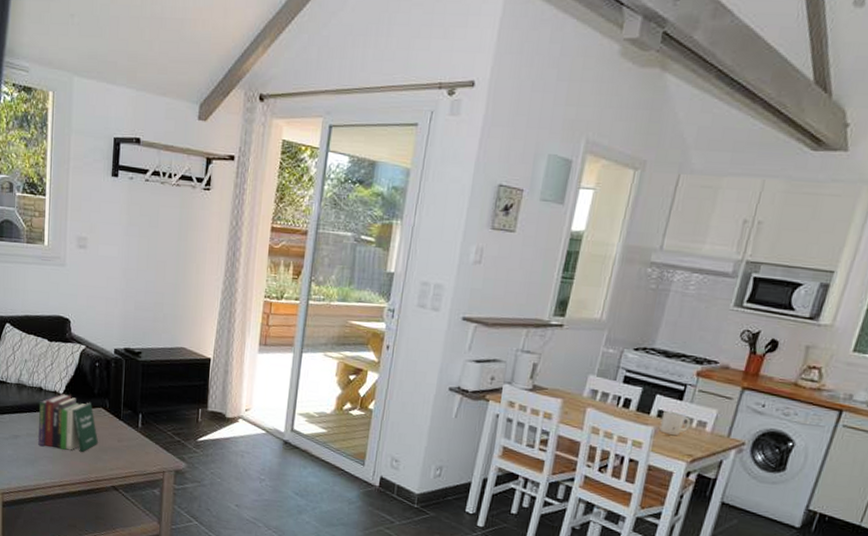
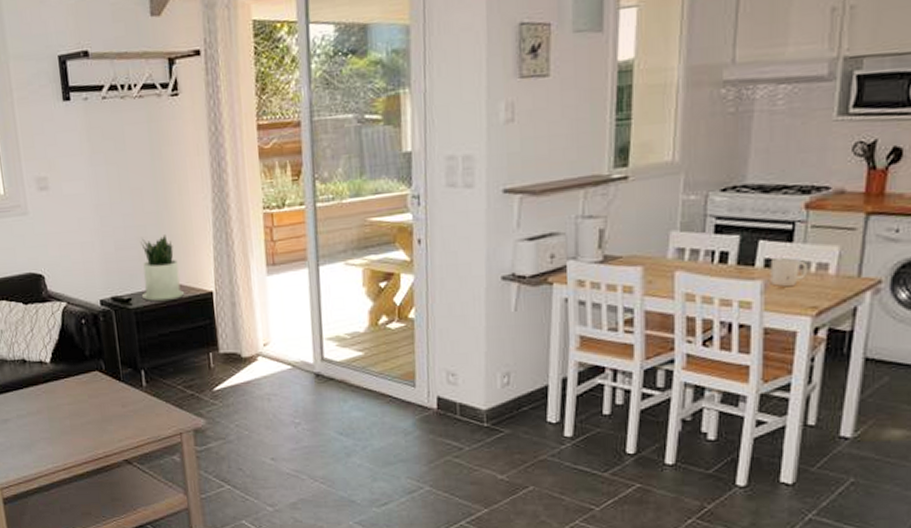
books: present [38,394,99,452] -> none [25,362,101,428]
planter: none [151,303,187,360] -> present [141,235,185,302]

